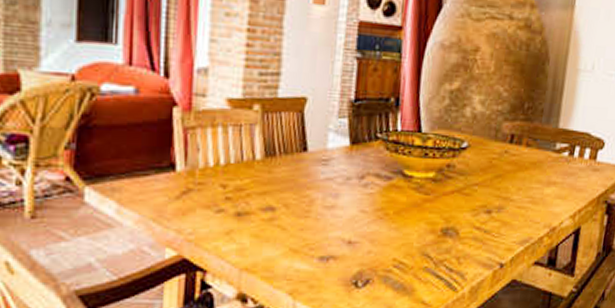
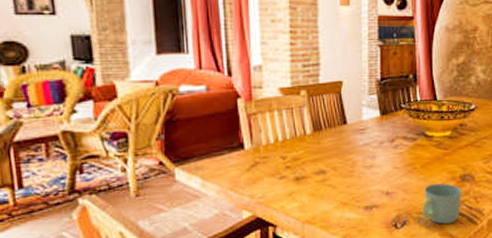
mug: none [390,235,442,287] -> present [422,183,462,224]

